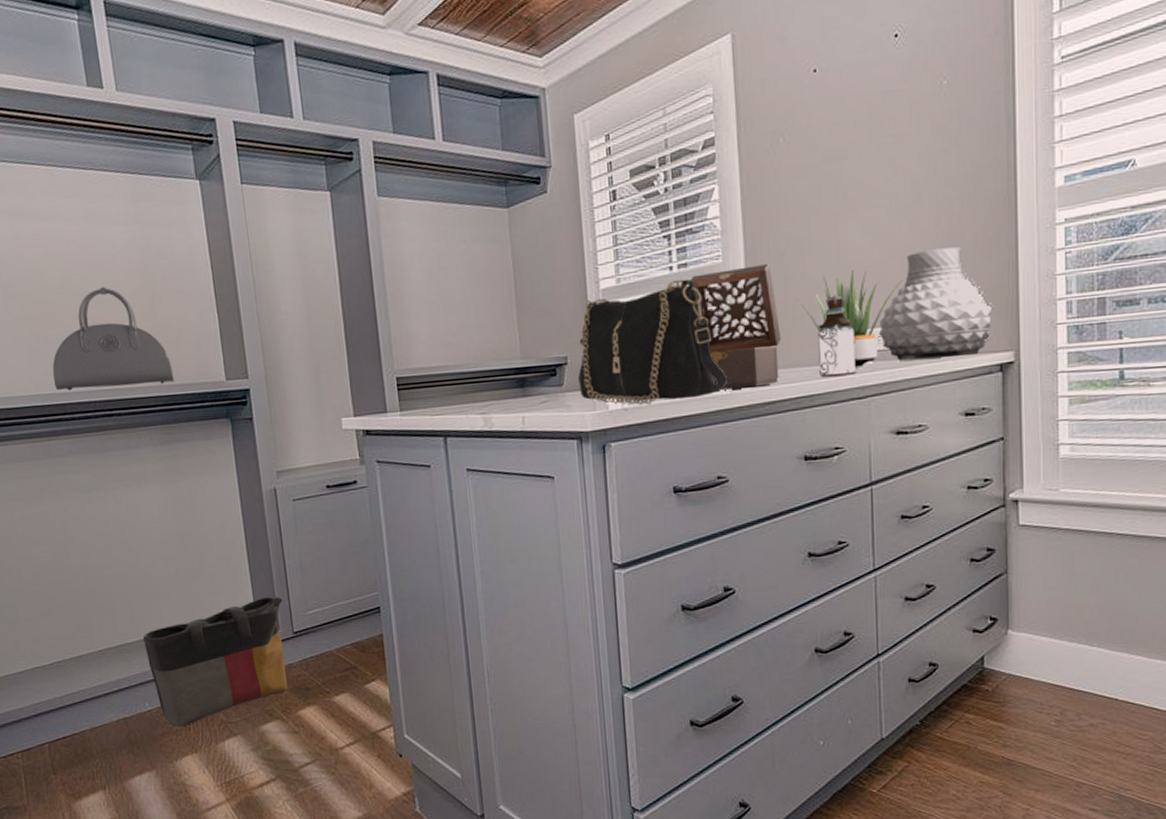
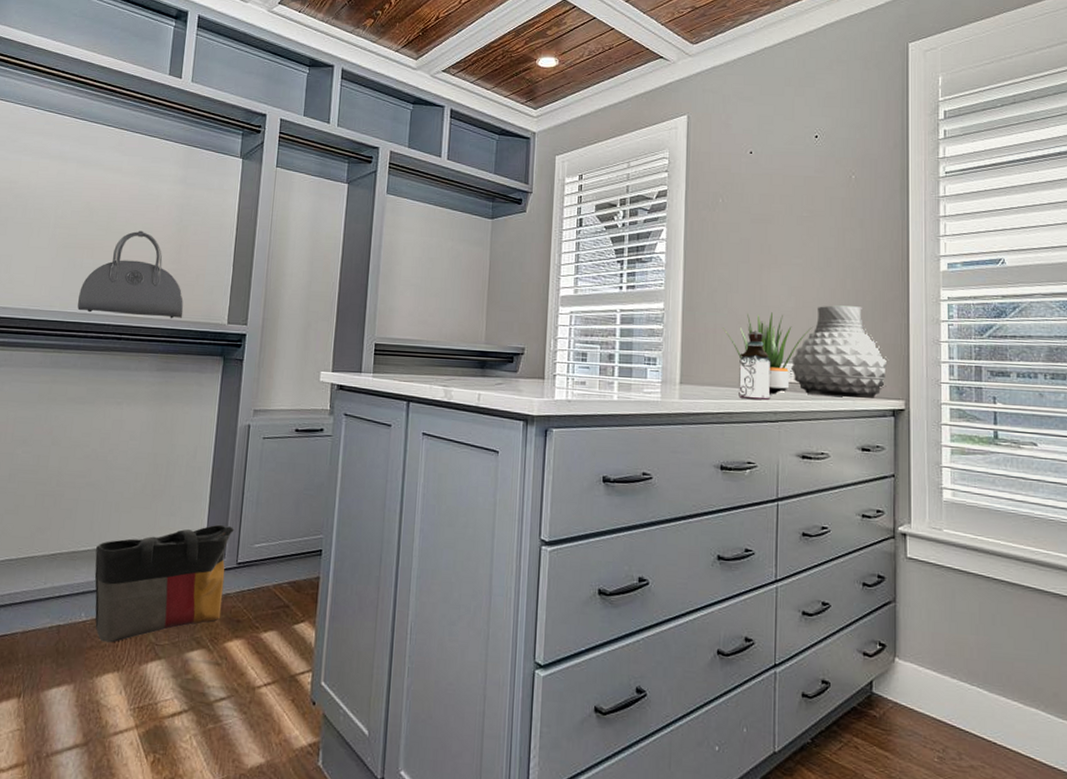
handbag: present [577,279,729,406] -> none [531,298,660,400]
jewelry box: present [690,264,781,390] -> none [636,296,708,399]

